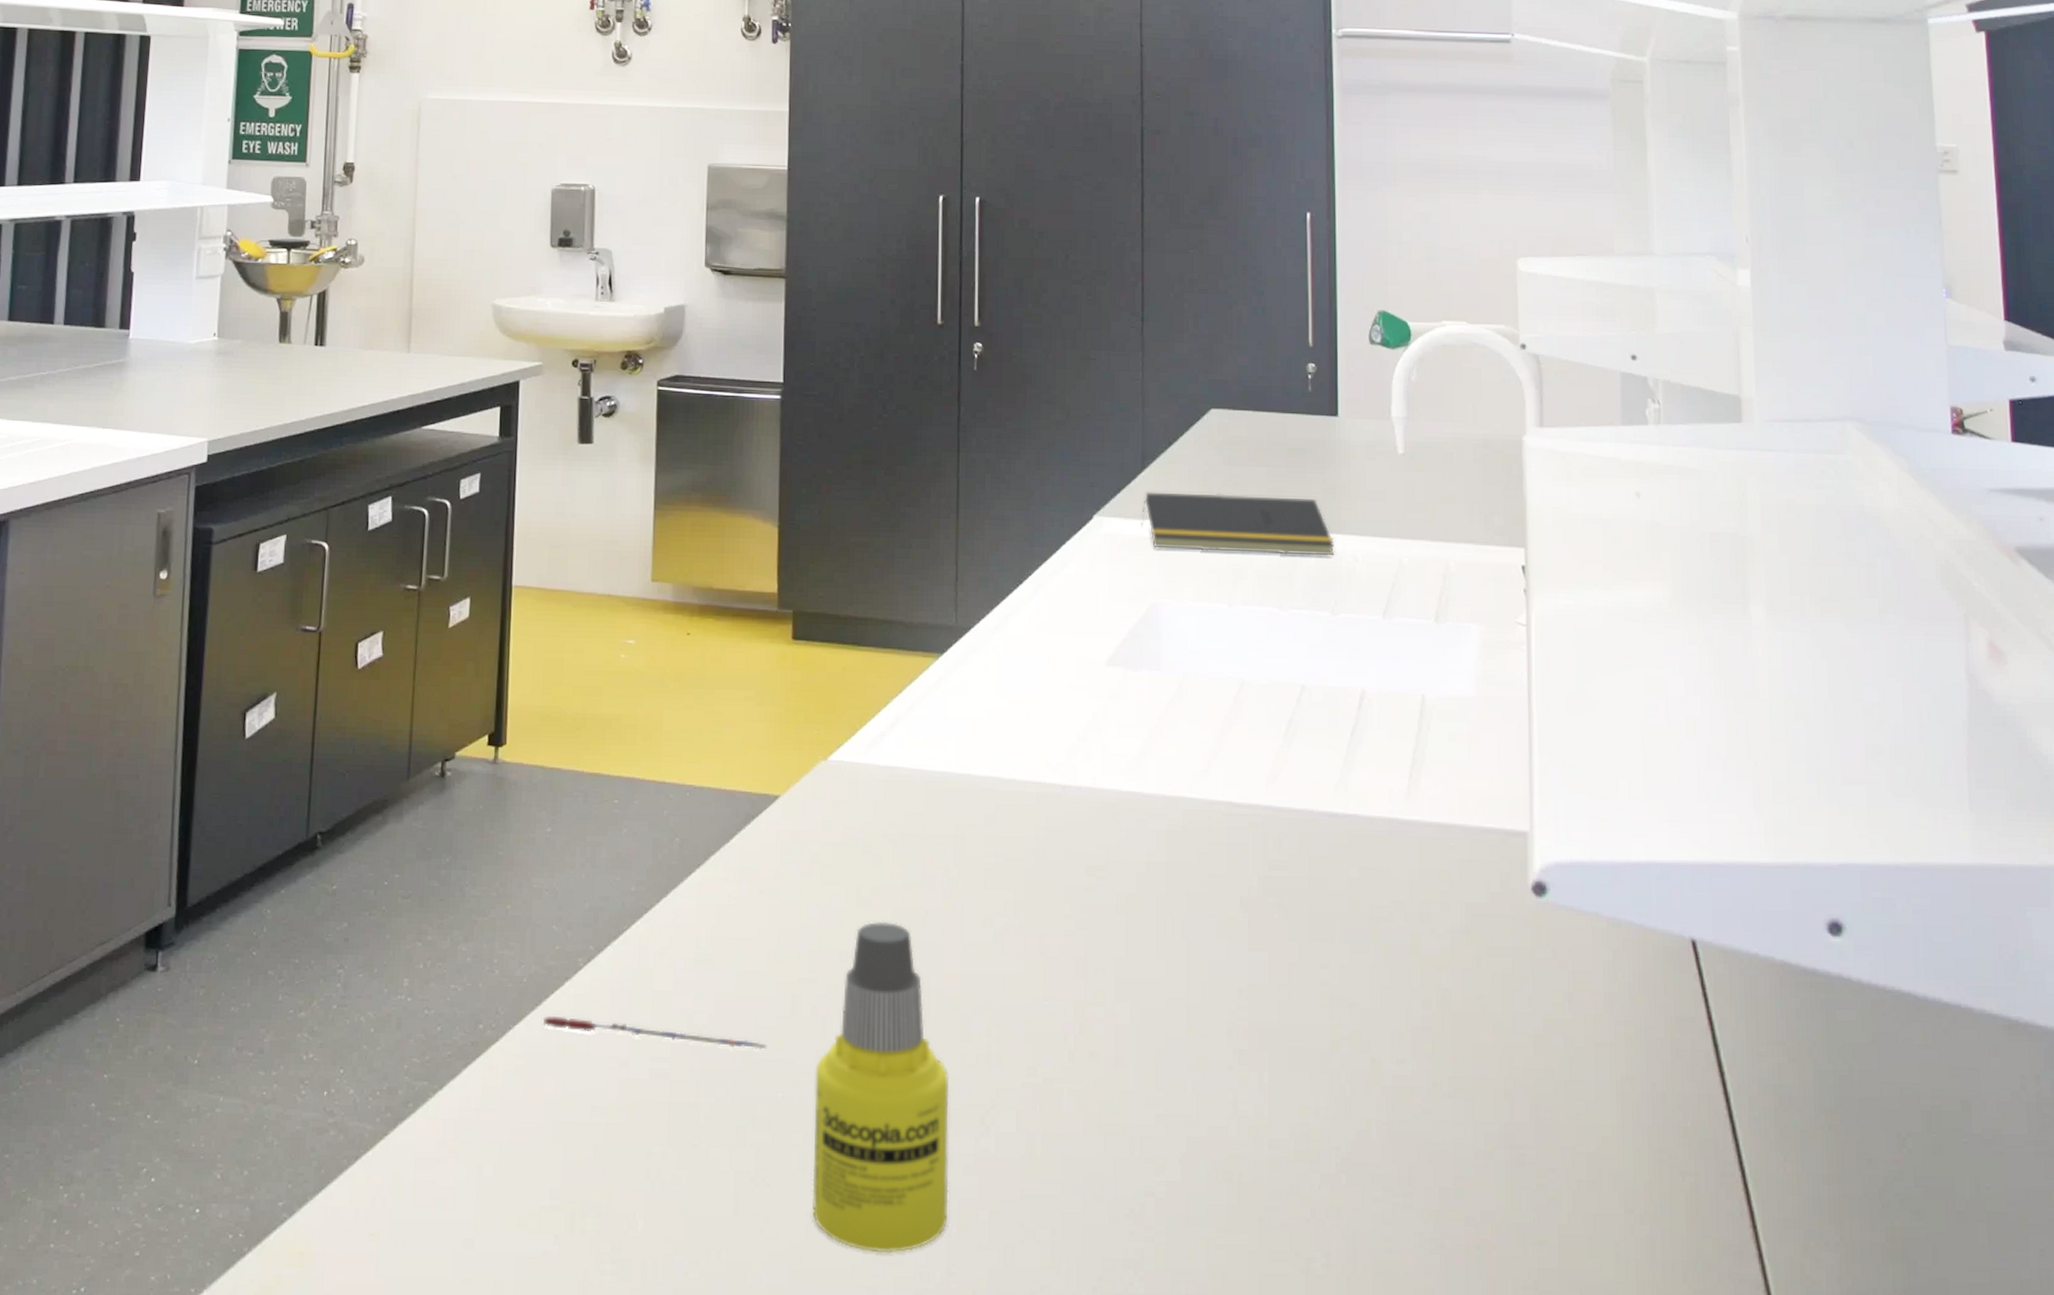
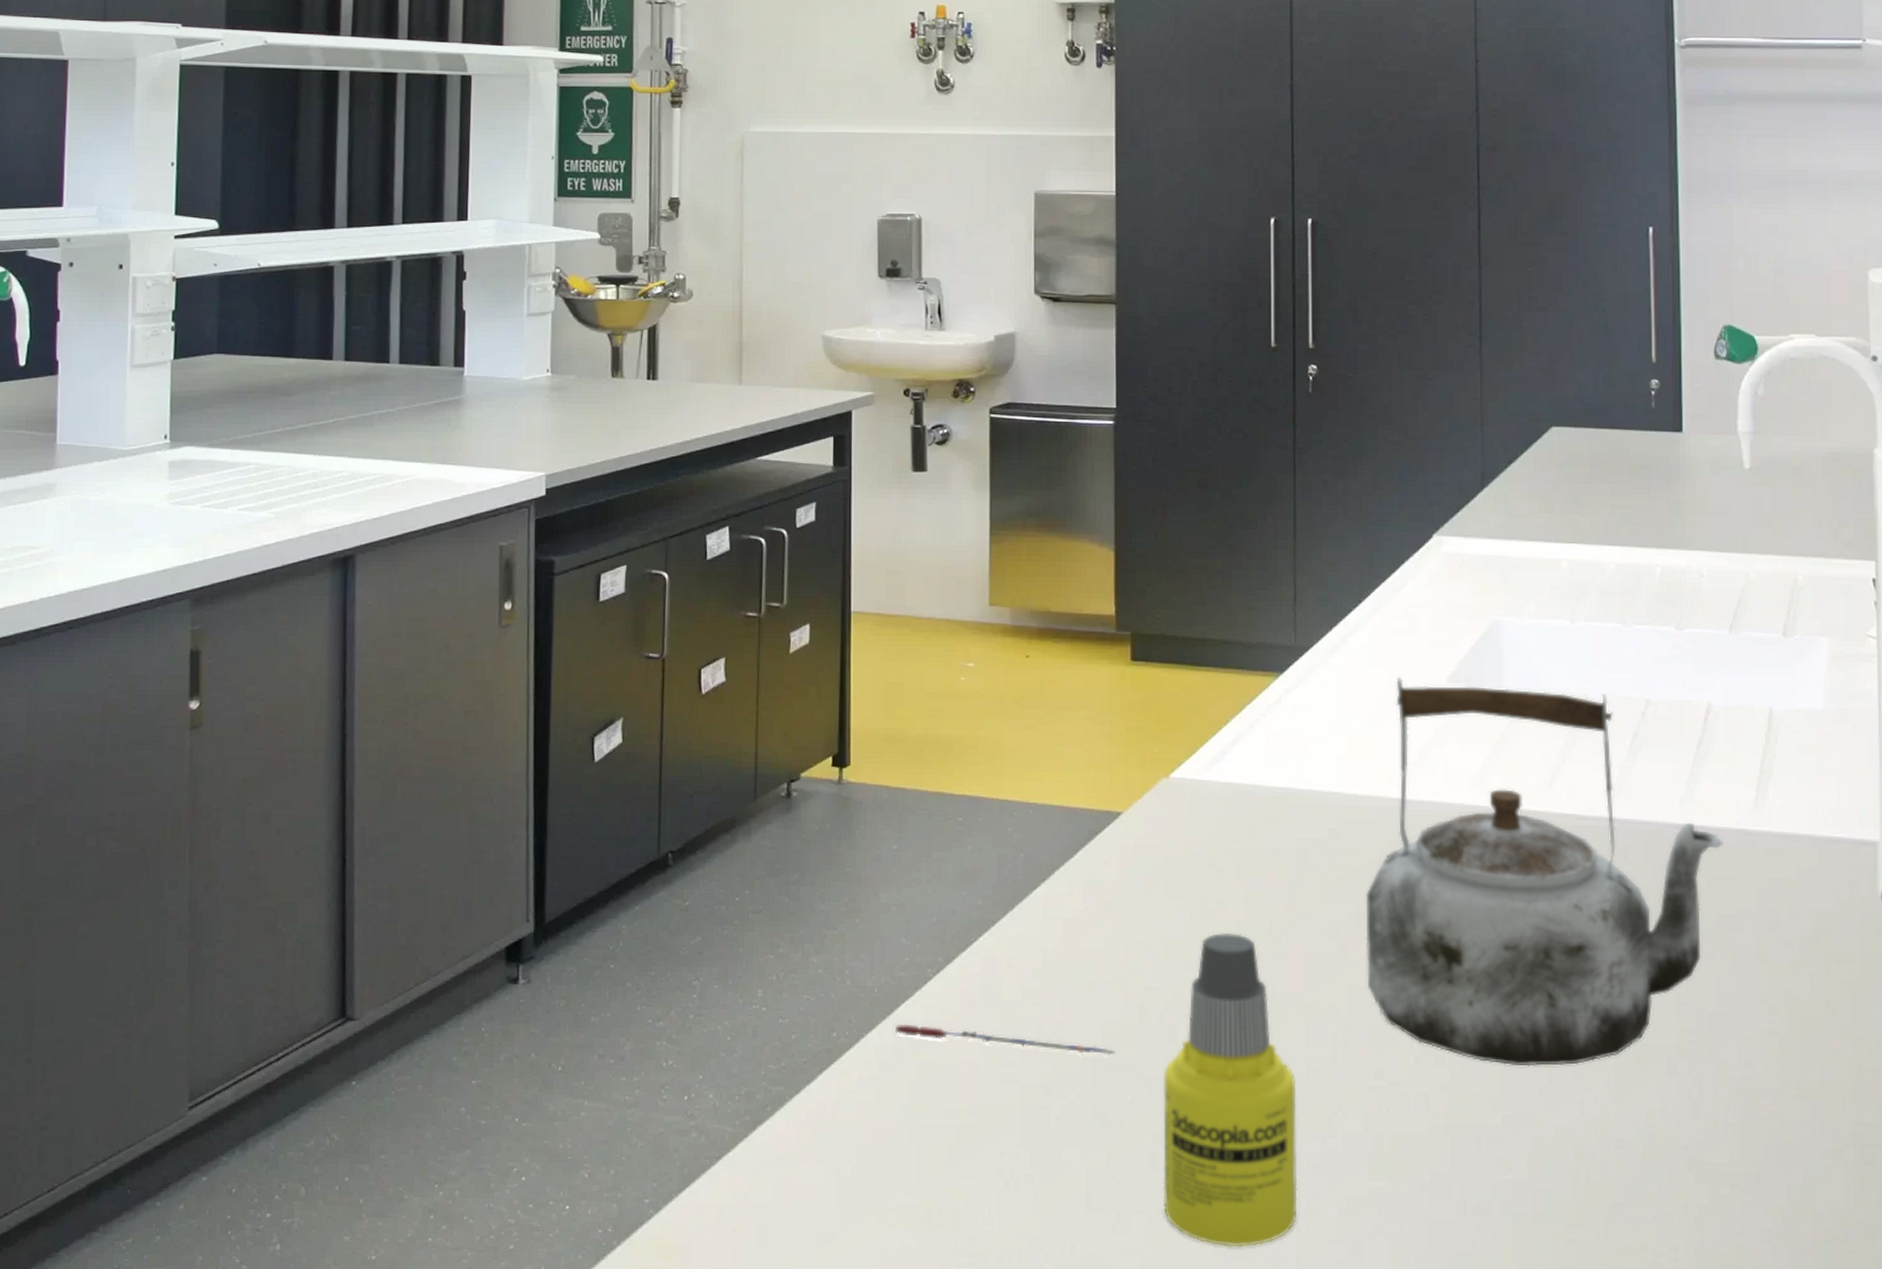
kettle: none [1021,659,1376,1063] -> present [1366,676,1723,1067]
notepad: present [1141,492,1335,556] -> none [1481,510,1680,572]

